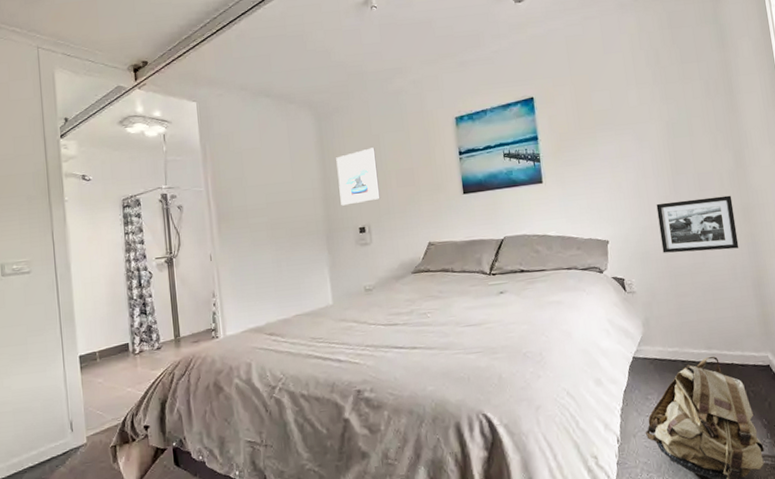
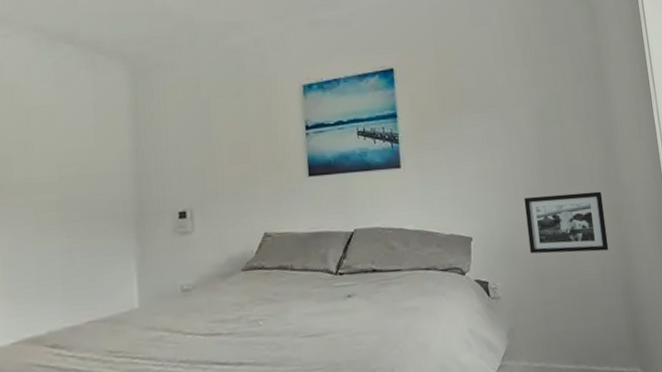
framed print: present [336,147,381,206] -> none [154,114,209,184]

